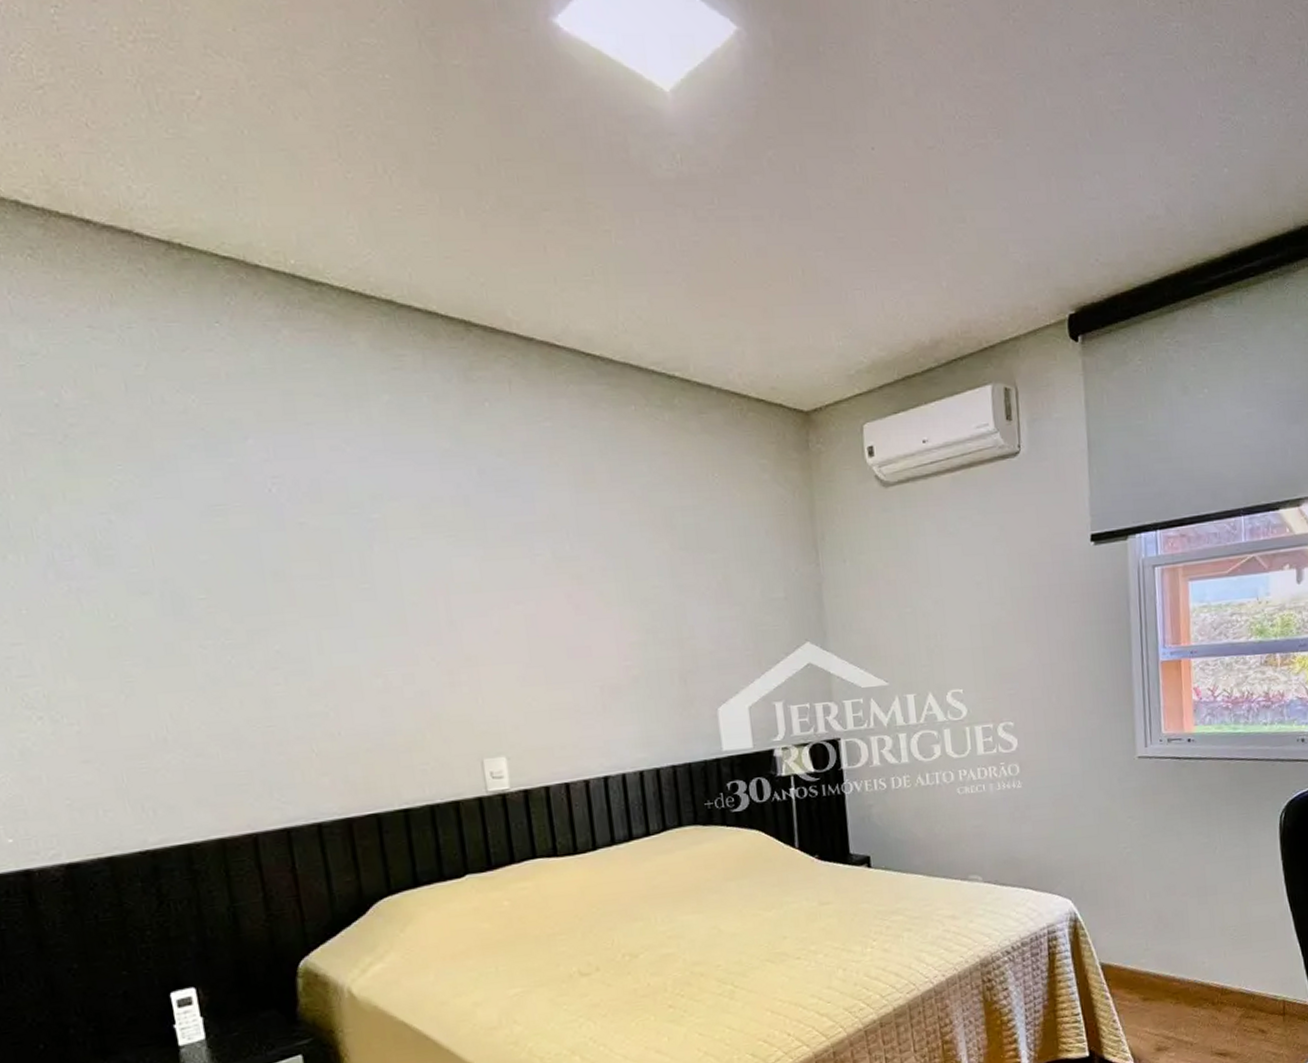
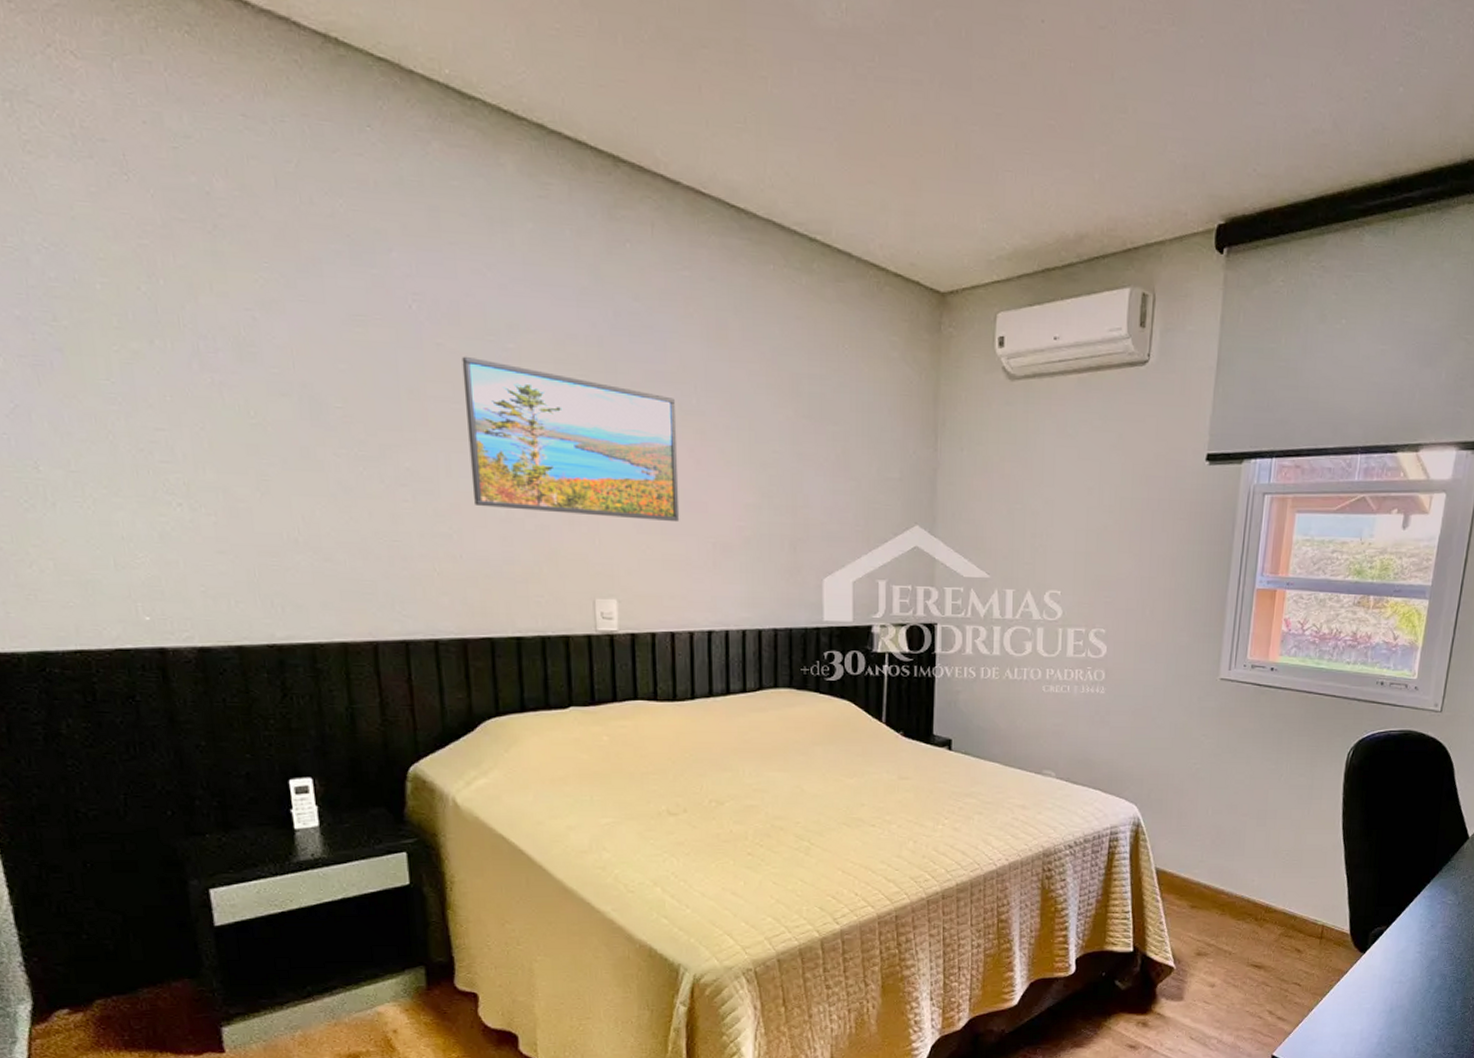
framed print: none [326,531,564,680] -> present [461,356,680,523]

